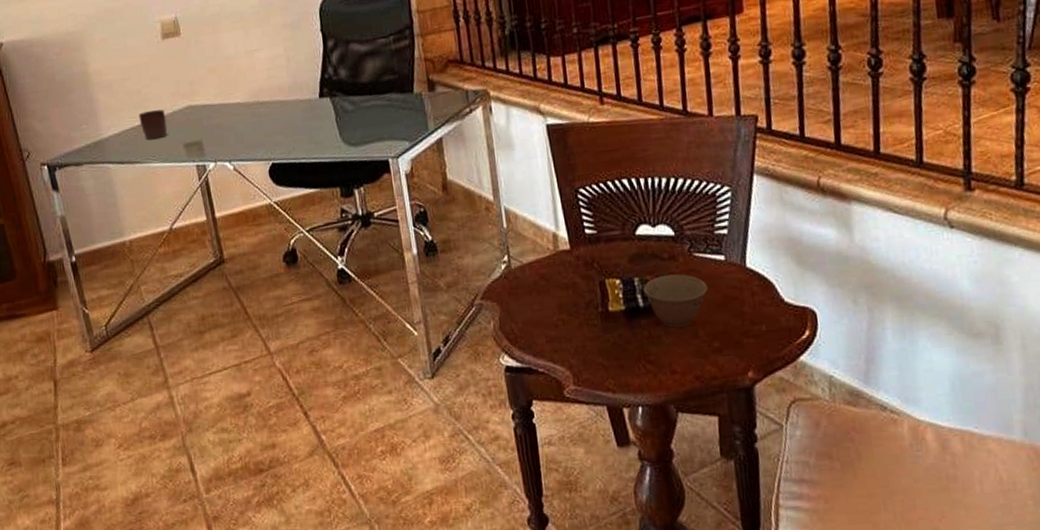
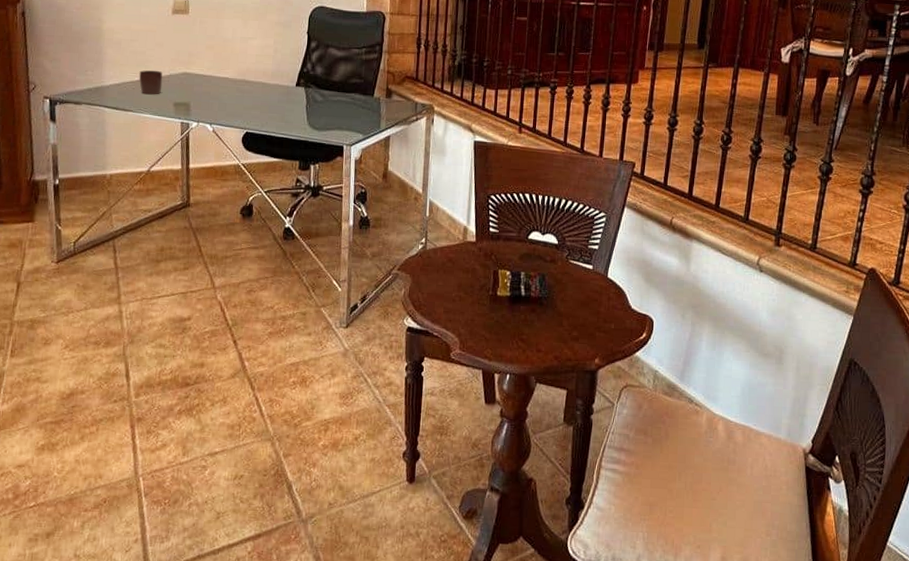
teacup: present [643,274,708,328] -> none [527,274,576,317]

